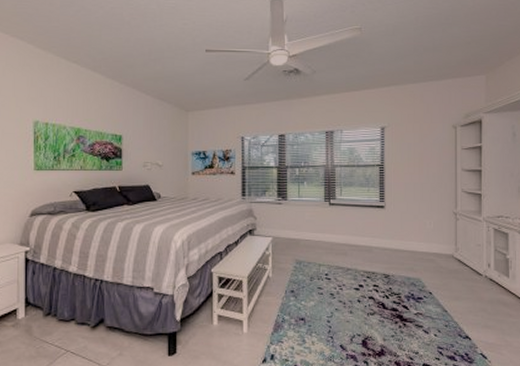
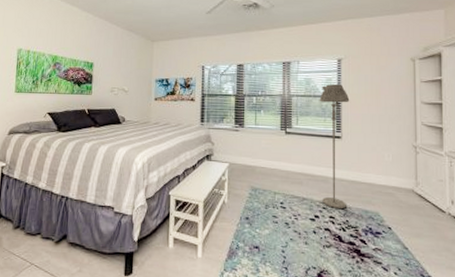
floor lamp: none [363,154,393,277] -> present [319,84,350,208]

